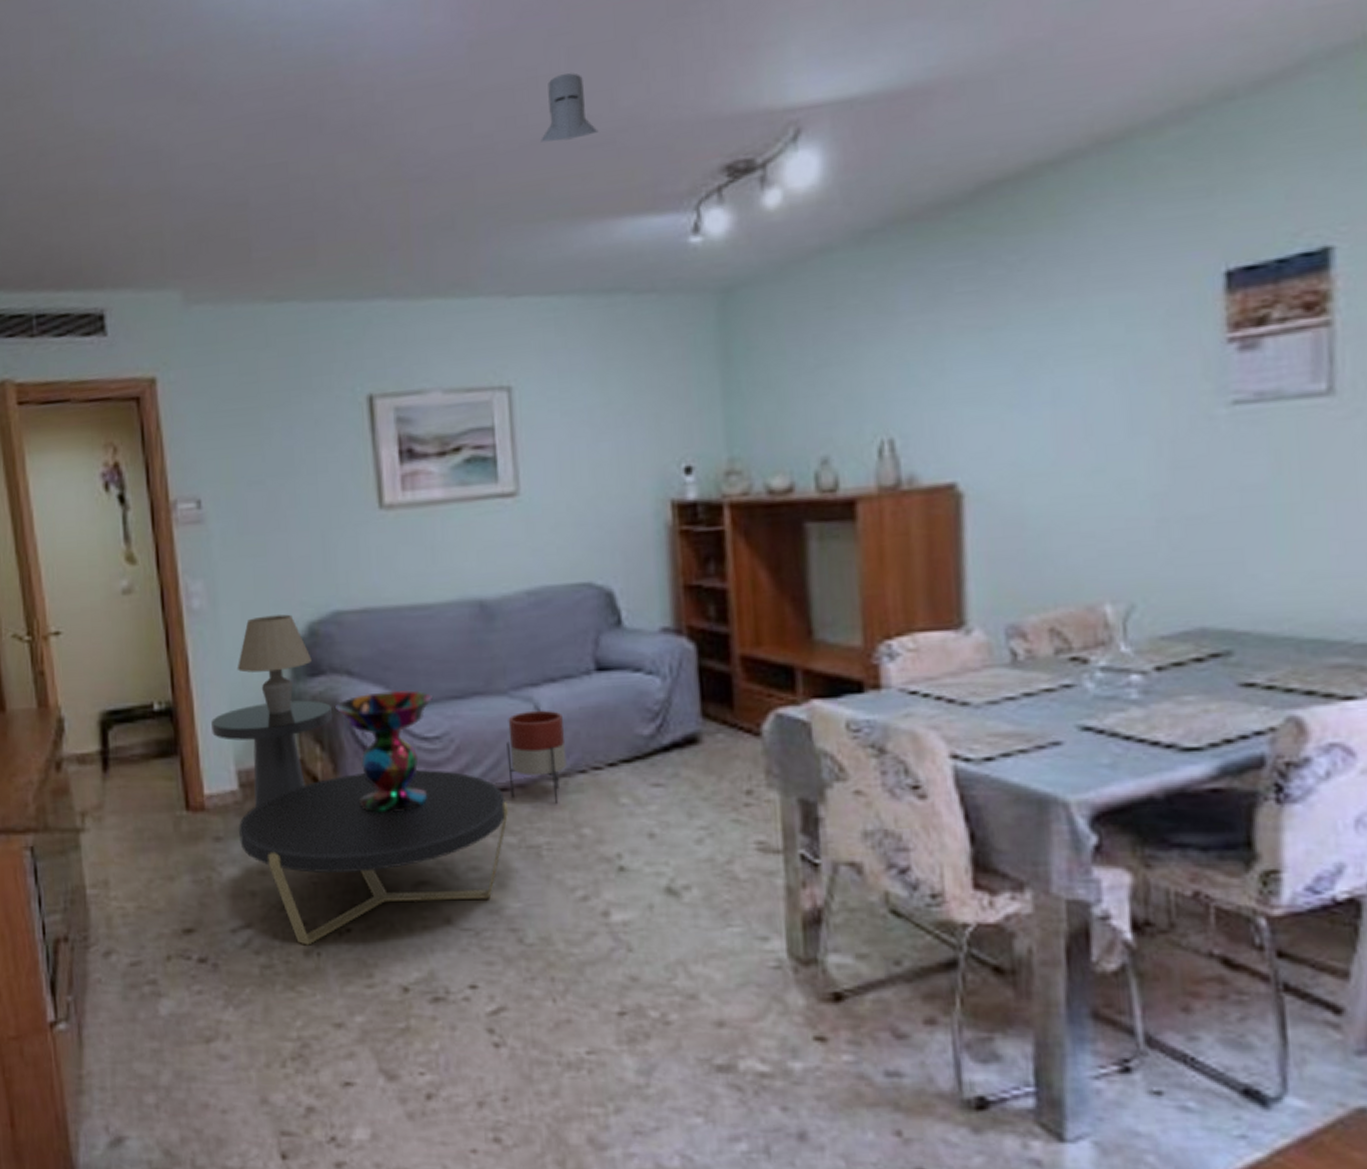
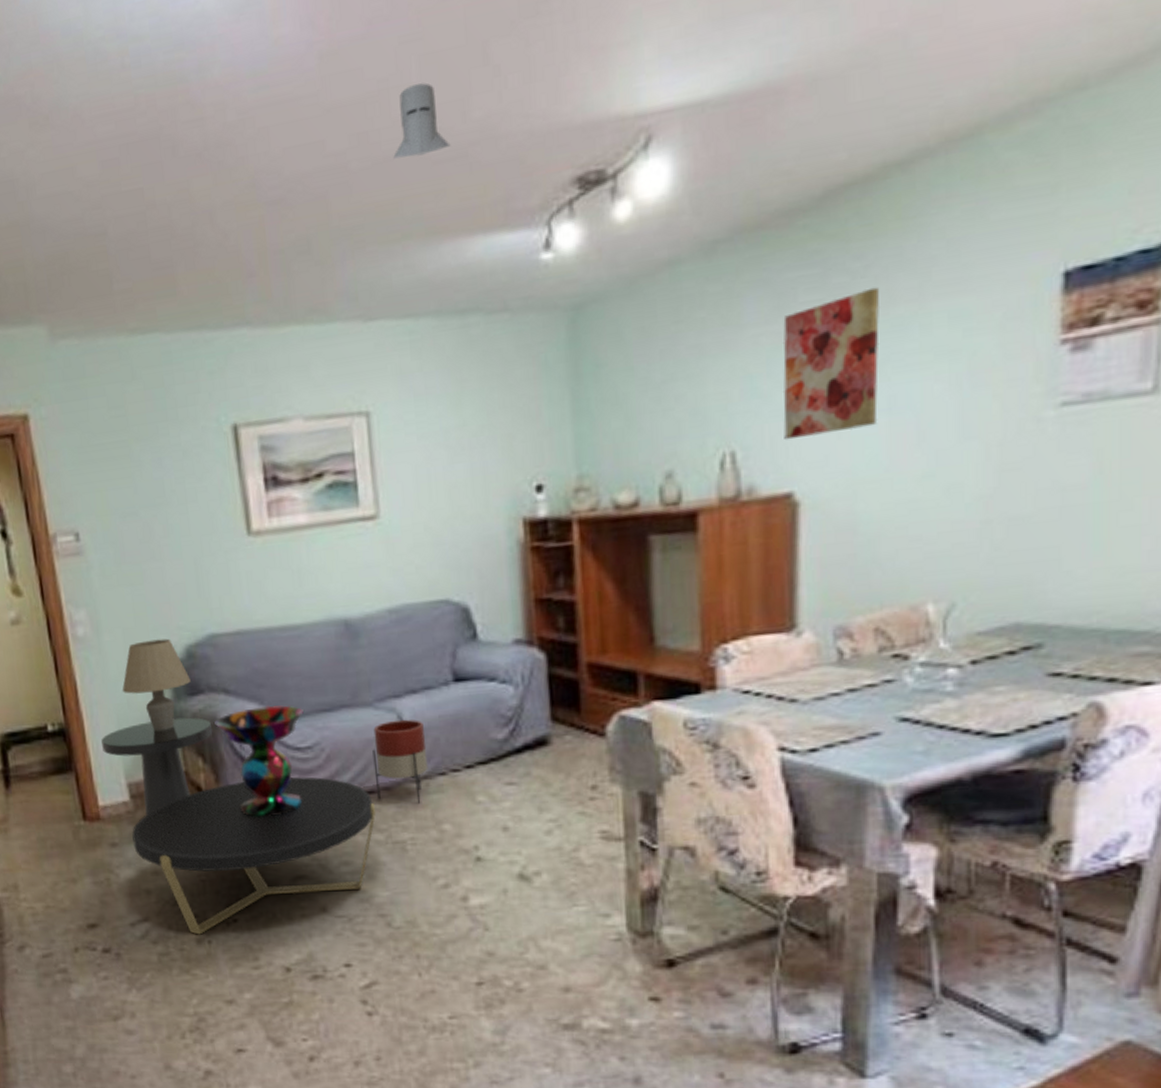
wall art: none [939,280,1042,430] -> present [782,286,880,440]

